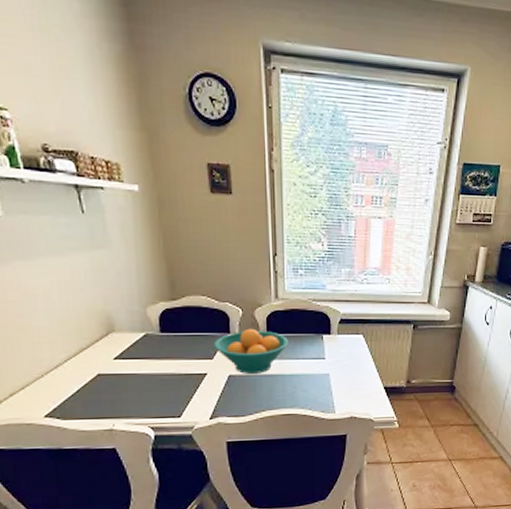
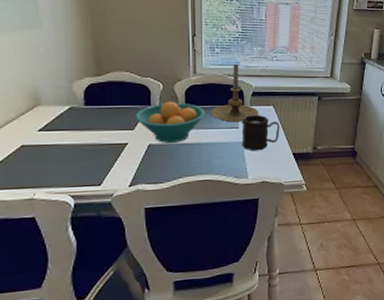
candle holder: none [295,287,348,352] -> present [212,63,259,122]
mug: none [328,343,370,384] -> present [241,114,280,151]

